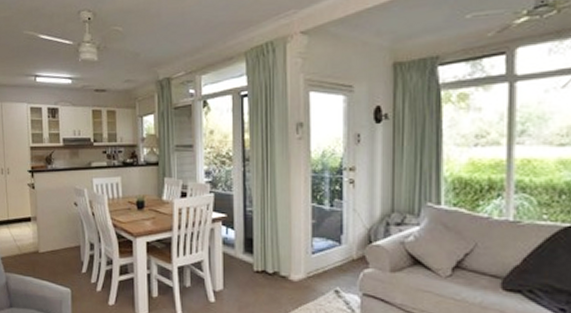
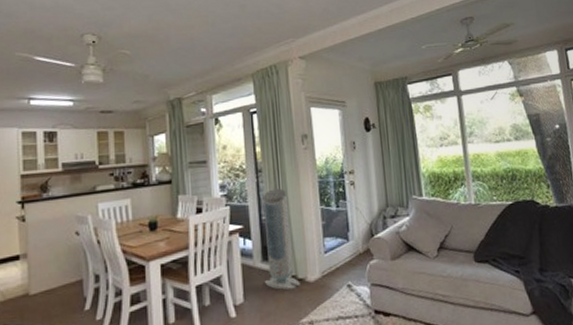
air purifier: none [246,180,283,285] -> present [262,188,300,290]

